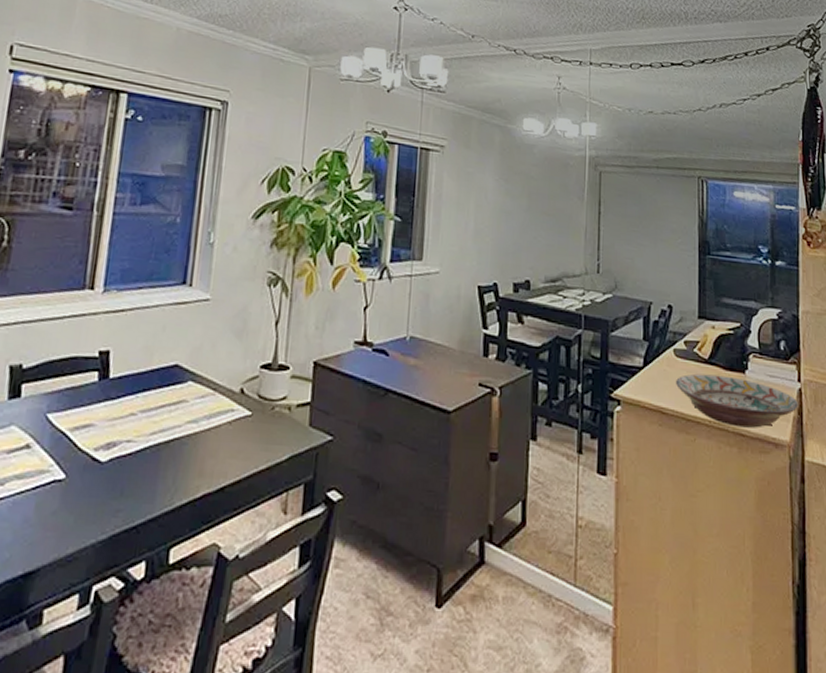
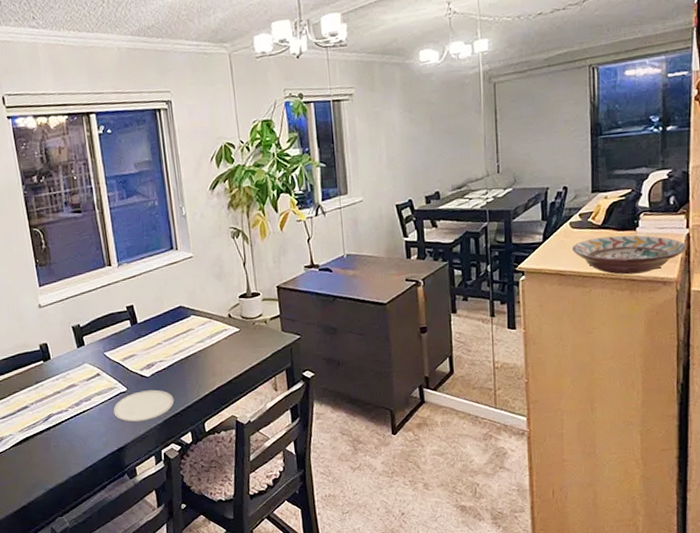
plate: none [33,483,134,533] -> present [113,389,174,423]

